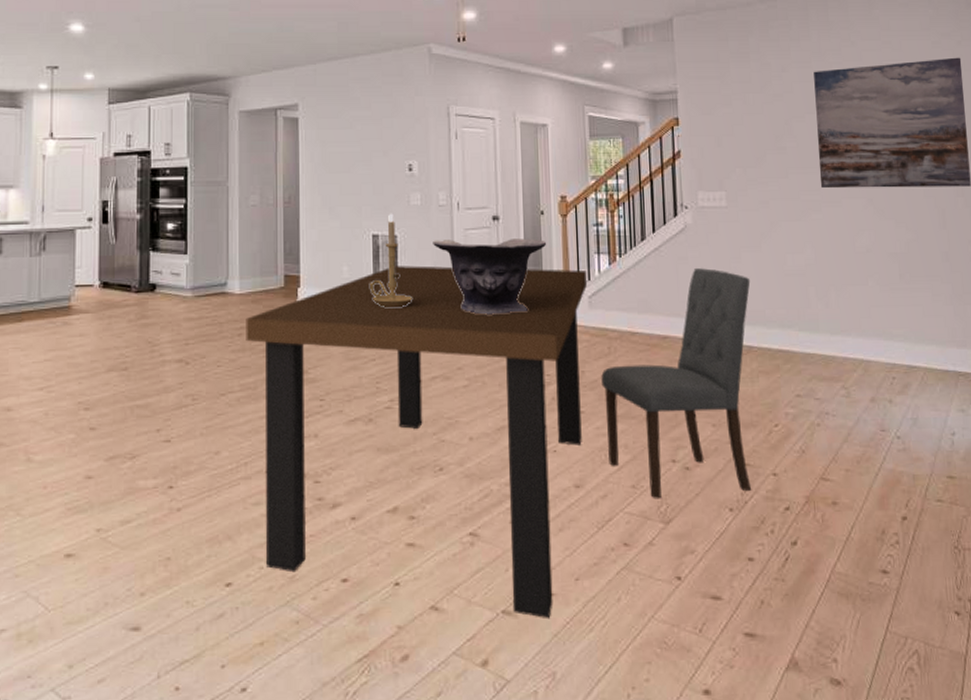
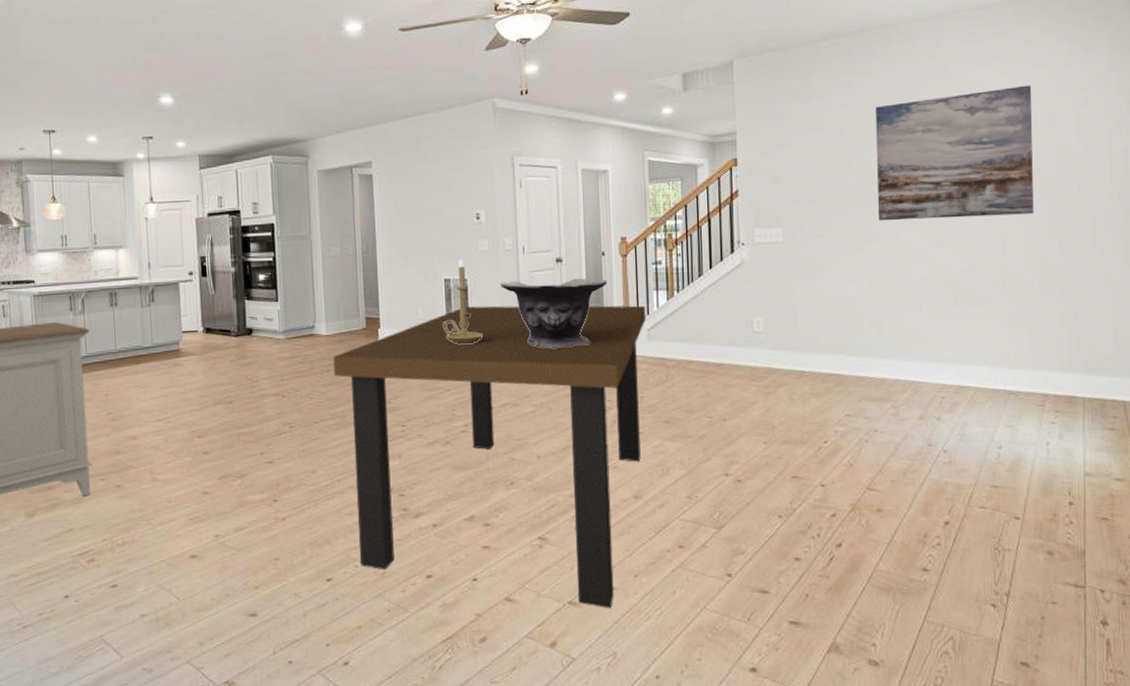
dining chair: present [601,268,751,499] -> none [659,300,805,508]

